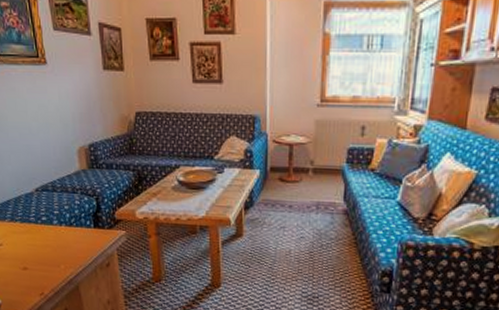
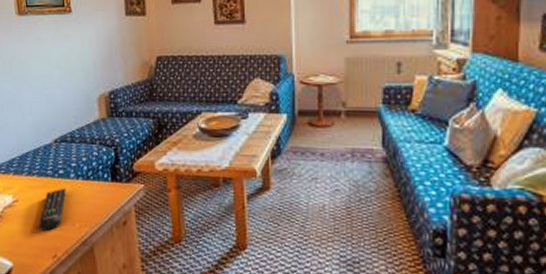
remote control: none [24,233,50,272] -> present [39,188,66,231]

